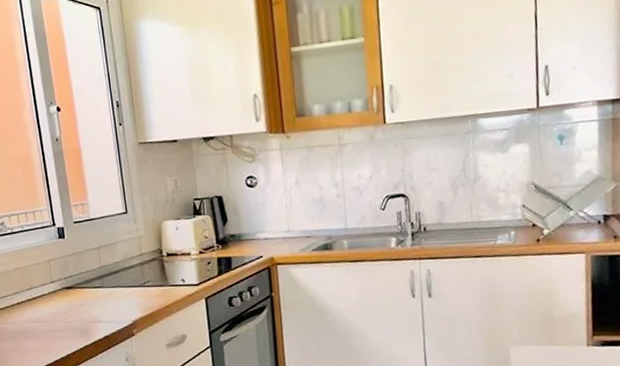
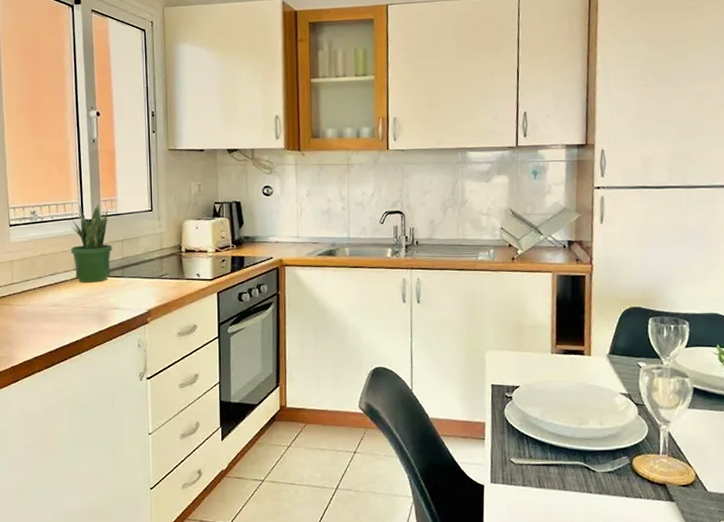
planter: none [42,210,90,296] -> present [70,205,112,283]

